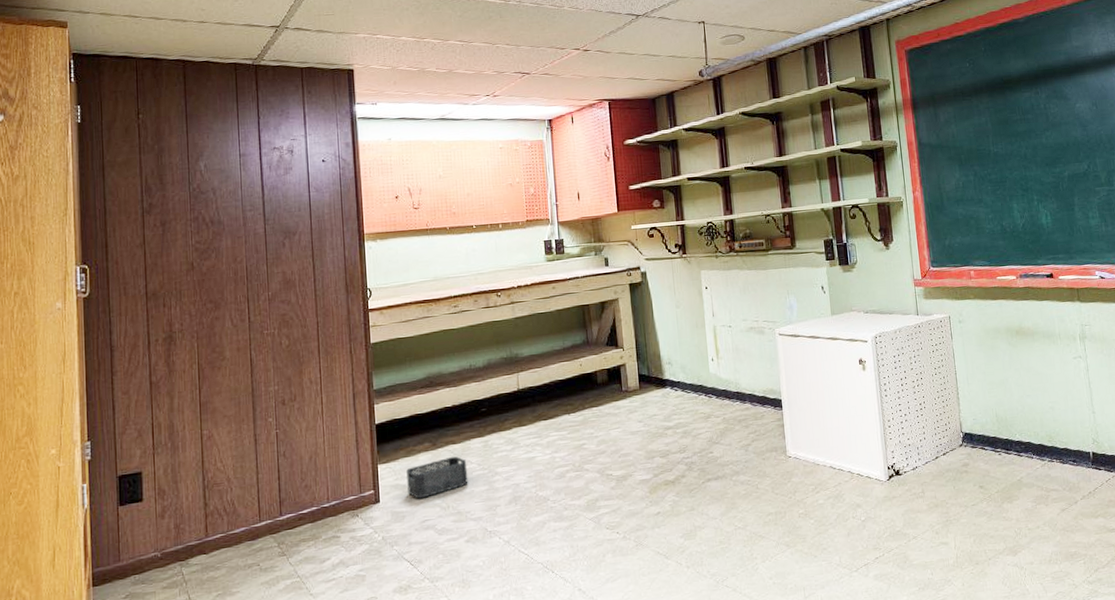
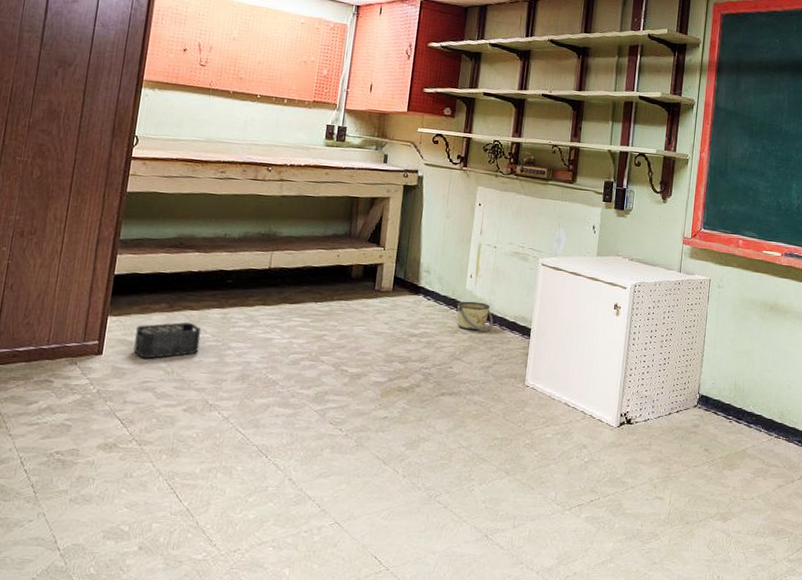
bucket: none [705,383,743,413] -> present [457,301,493,331]

